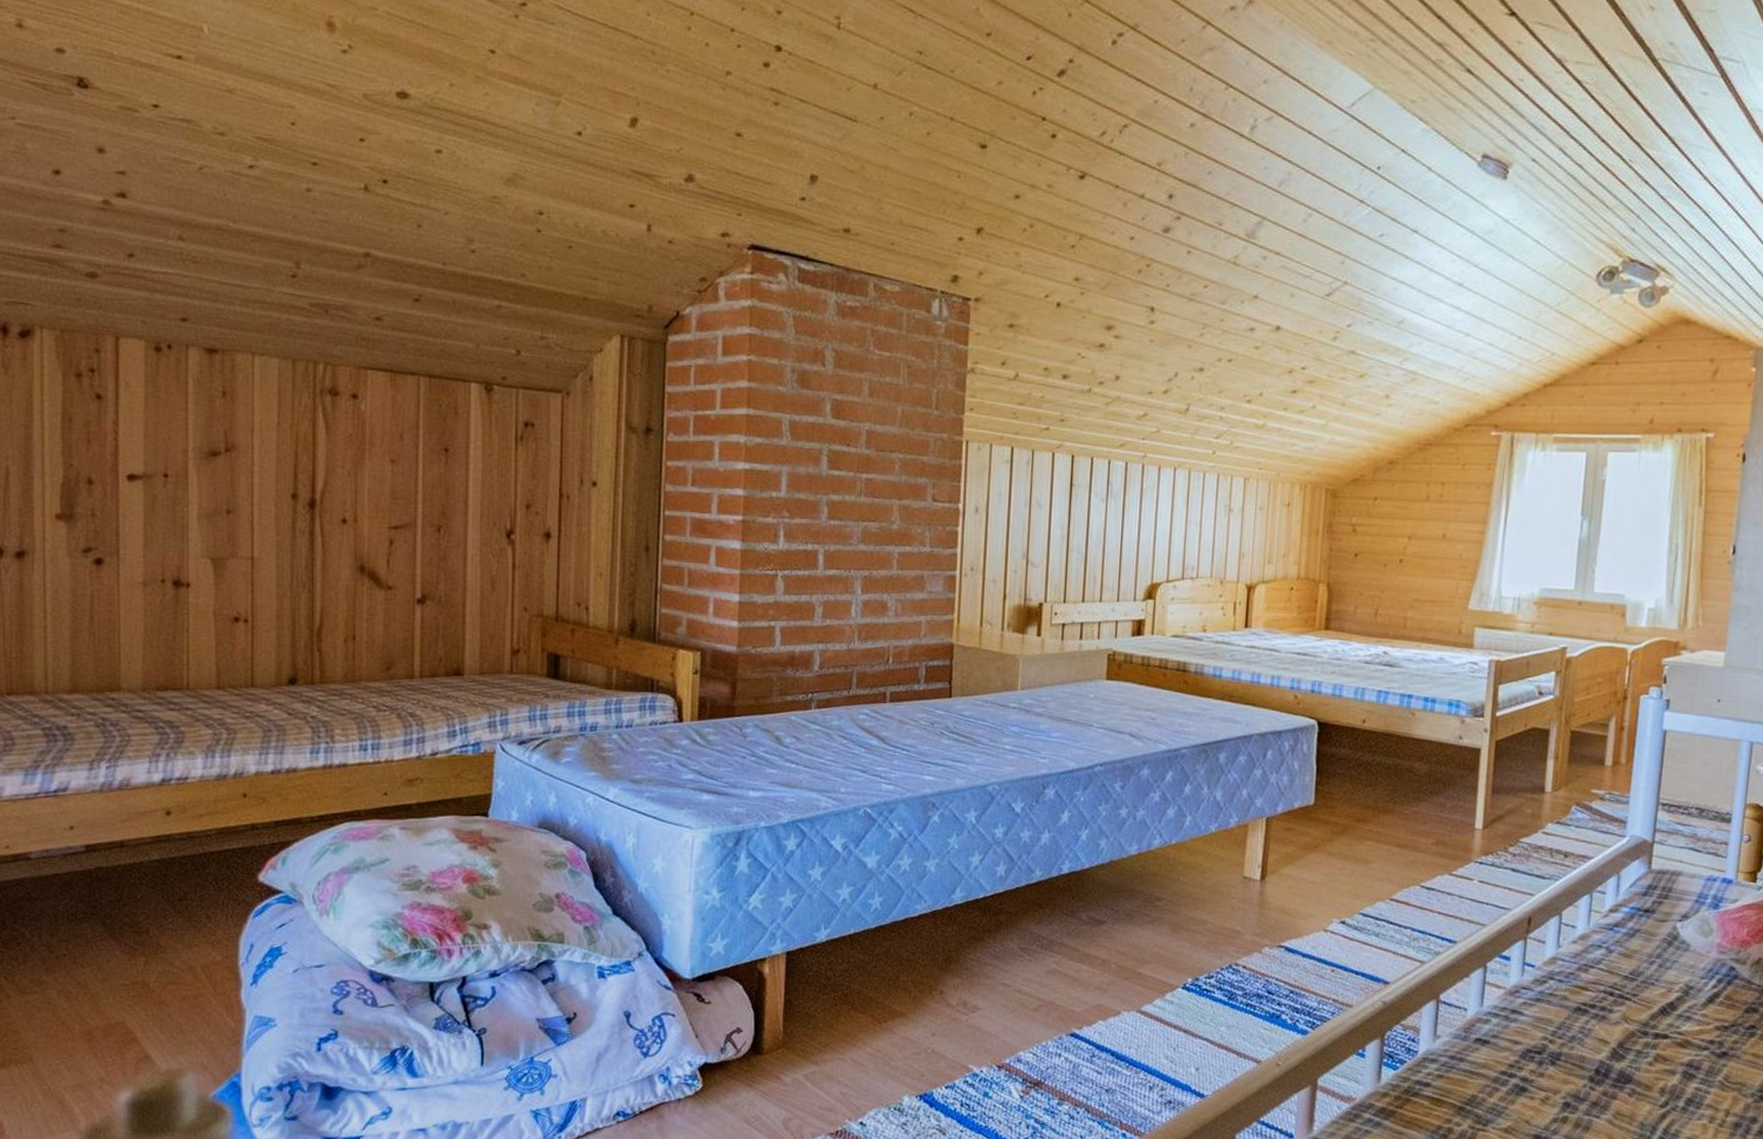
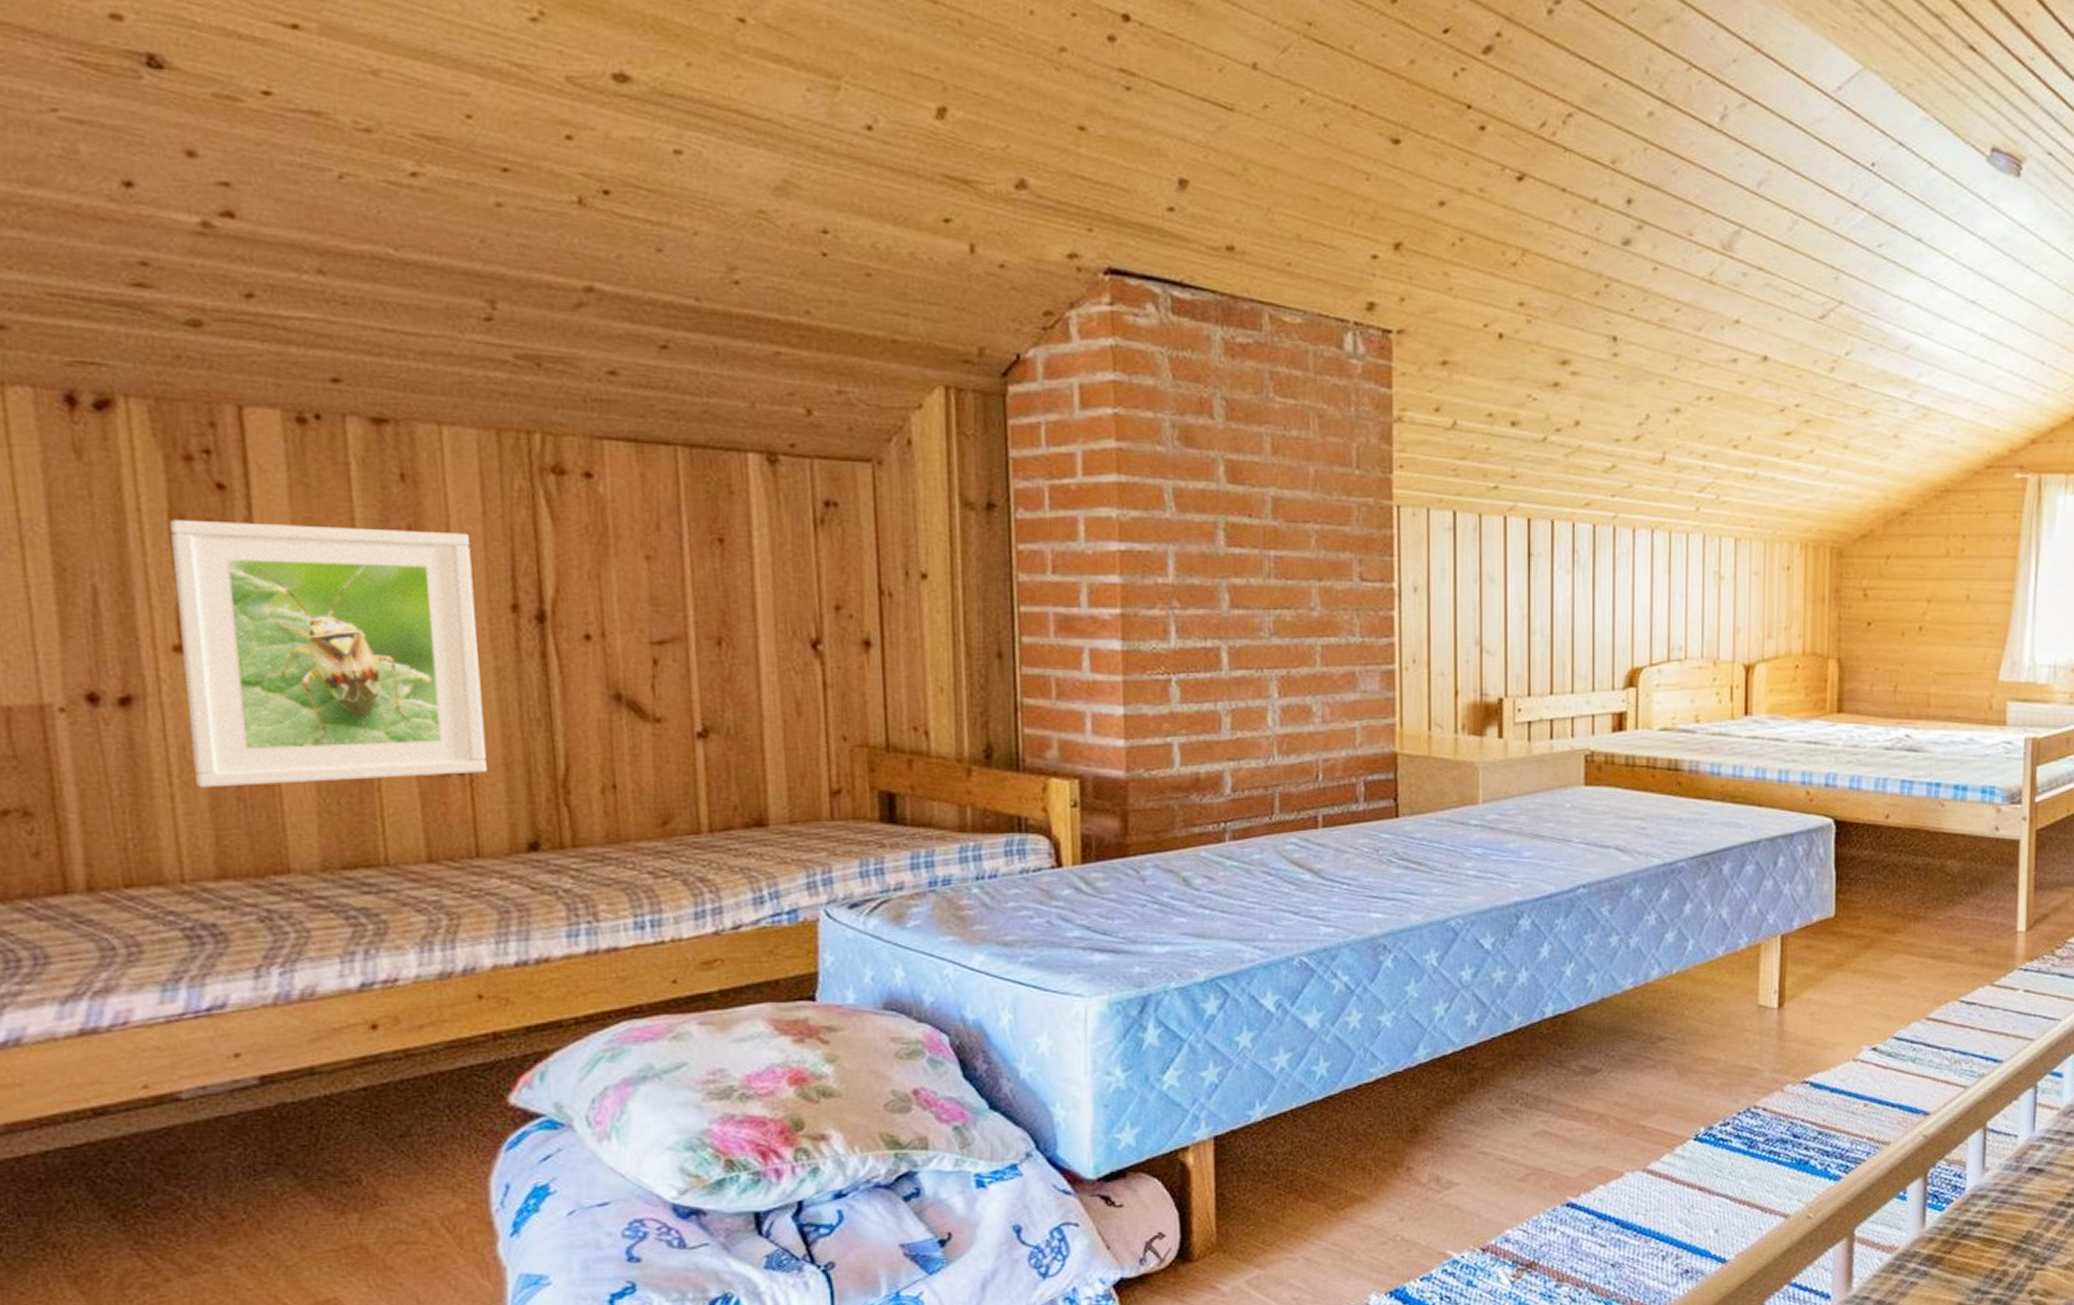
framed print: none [61,420,266,623] -> present [169,519,487,788]

